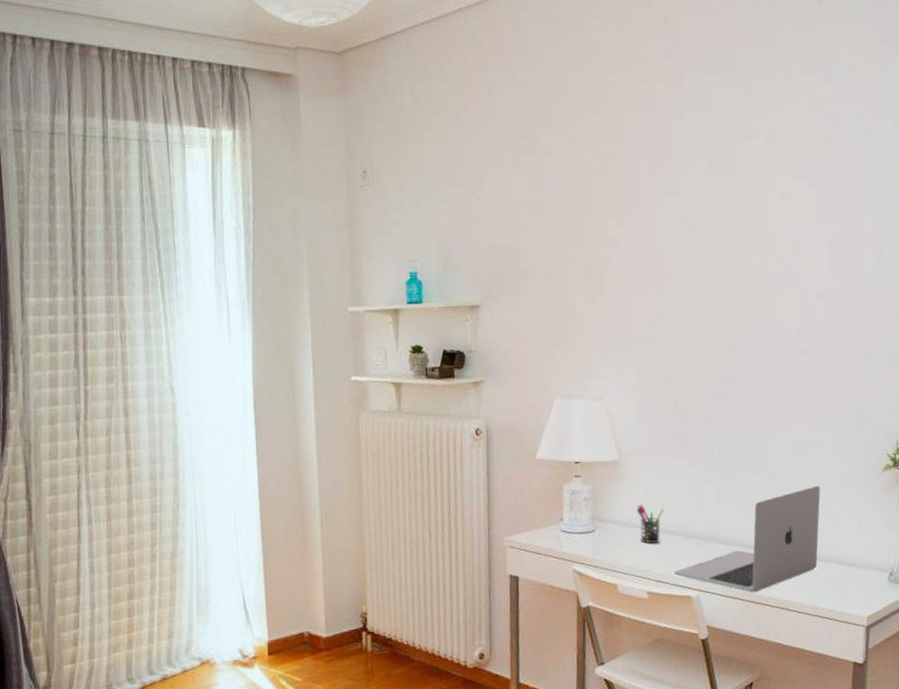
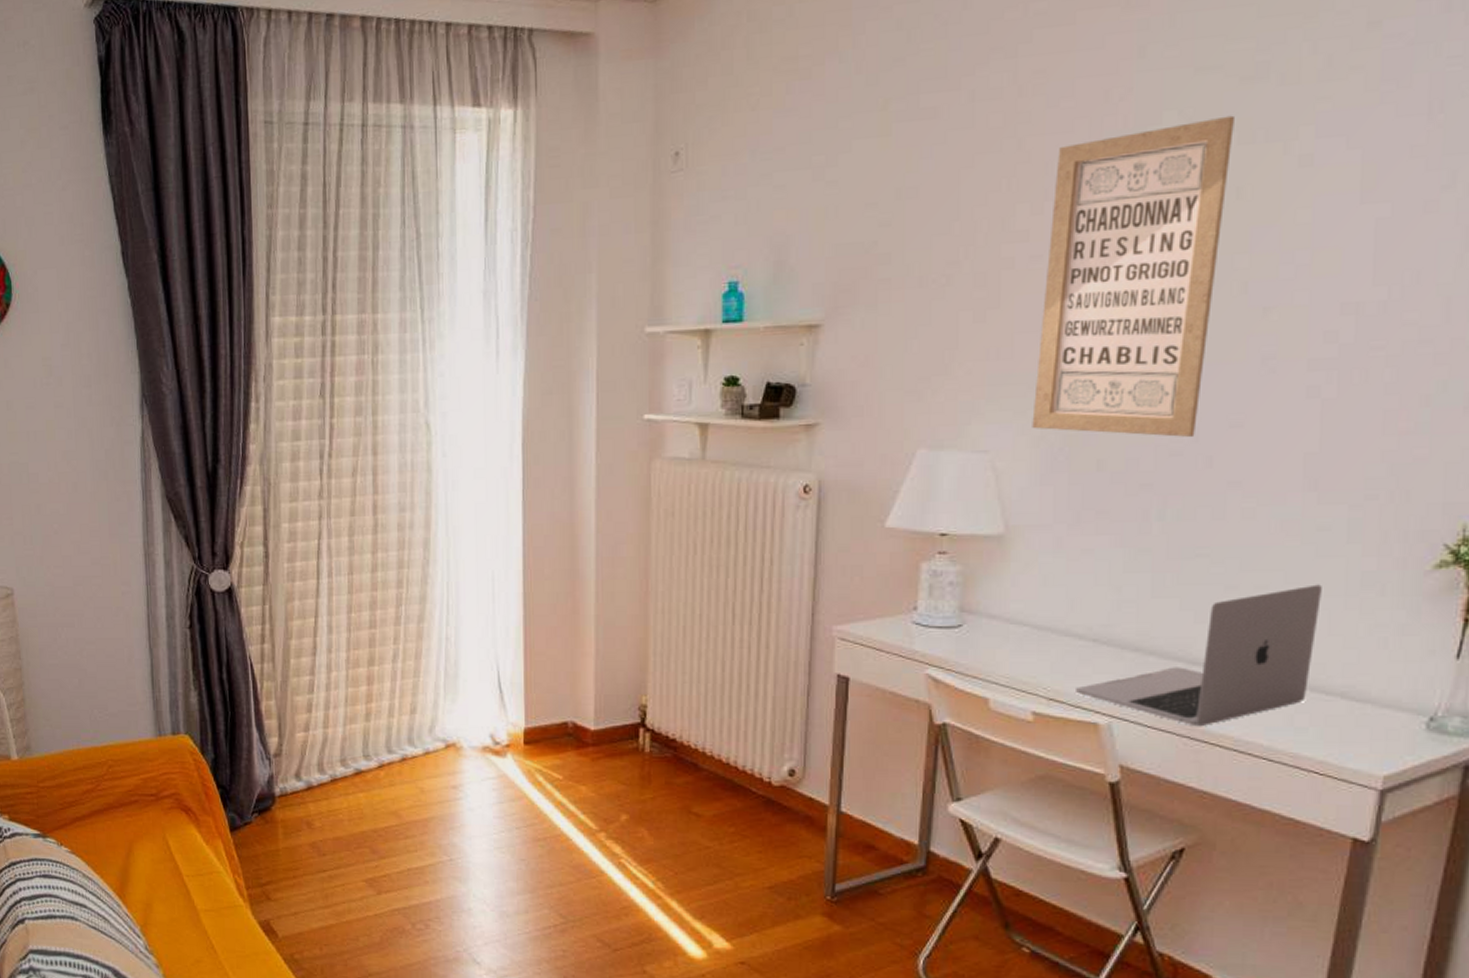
wall art: none [630,162,741,386] -> present [1032,115,1234,437]
pen holder: present [636,503,664,544] -> none [1025,593,1067,648]

